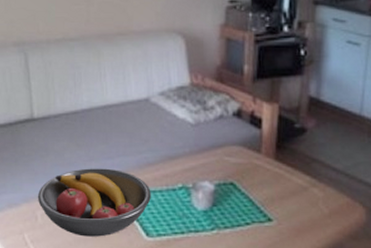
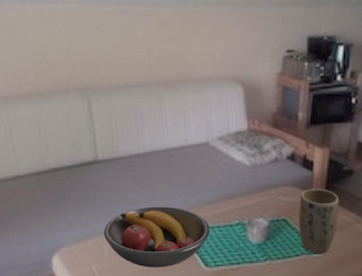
plant pot: none [248,148,292,222] -> present [299,188,339,253]

